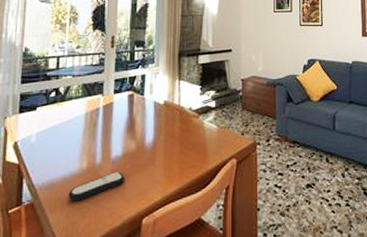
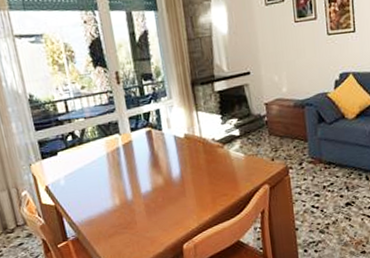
remote control: present [68,171,126,202] -> none [108,204,160,234]

